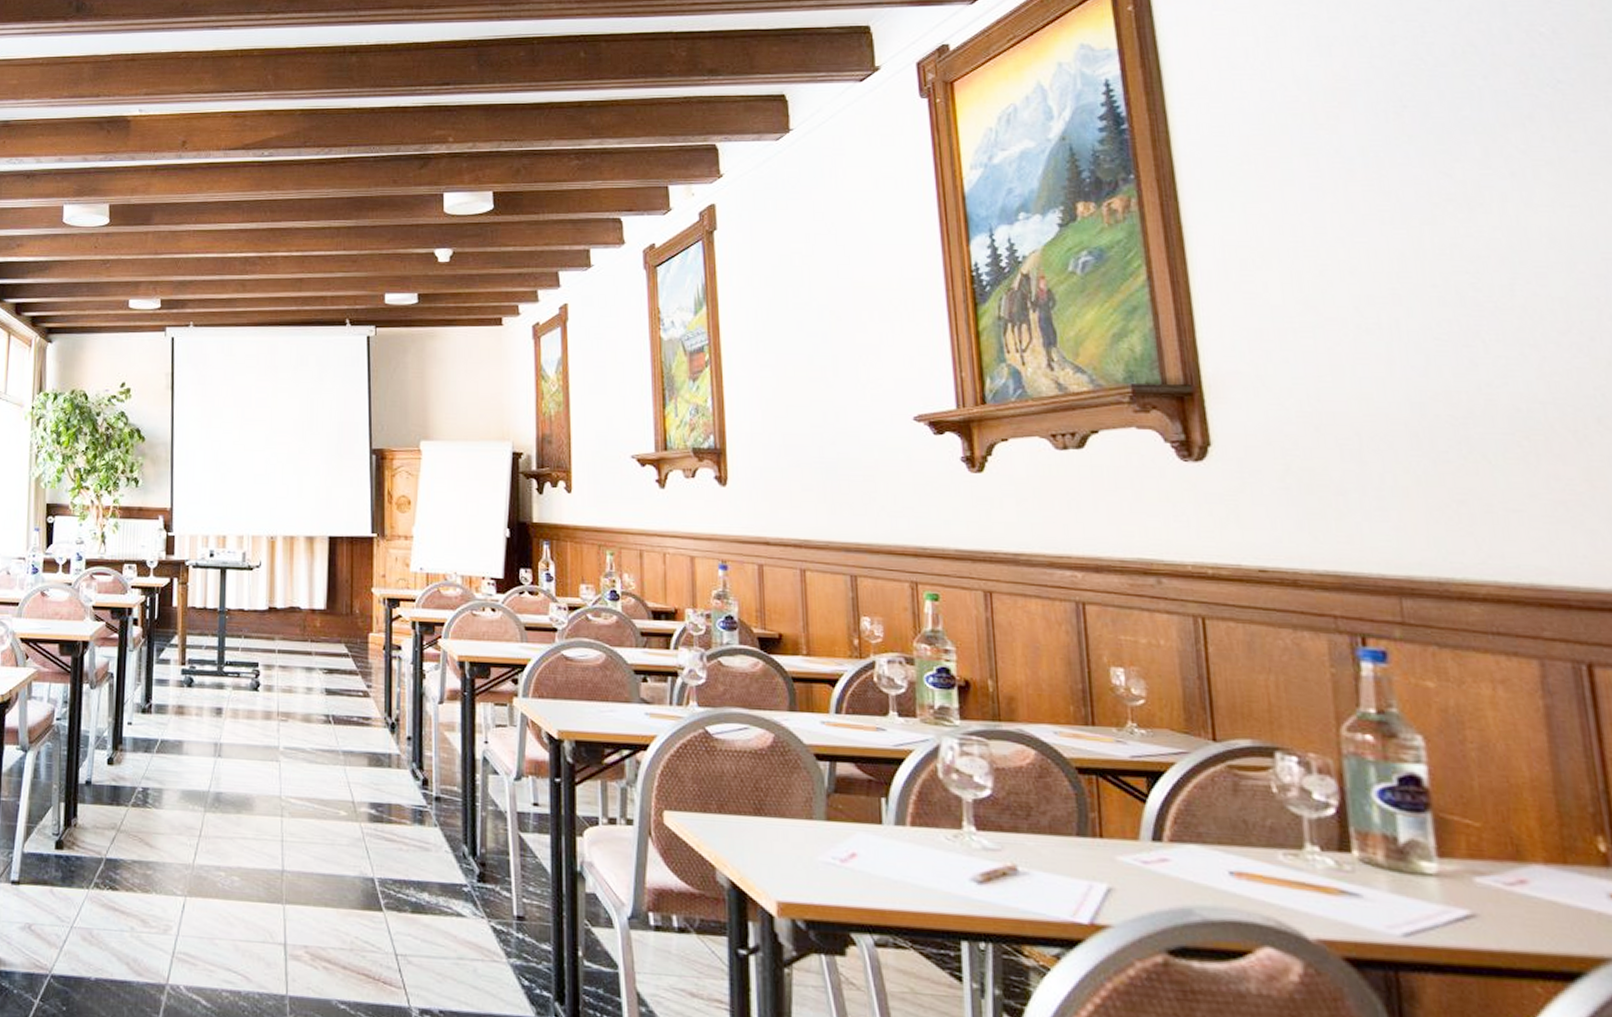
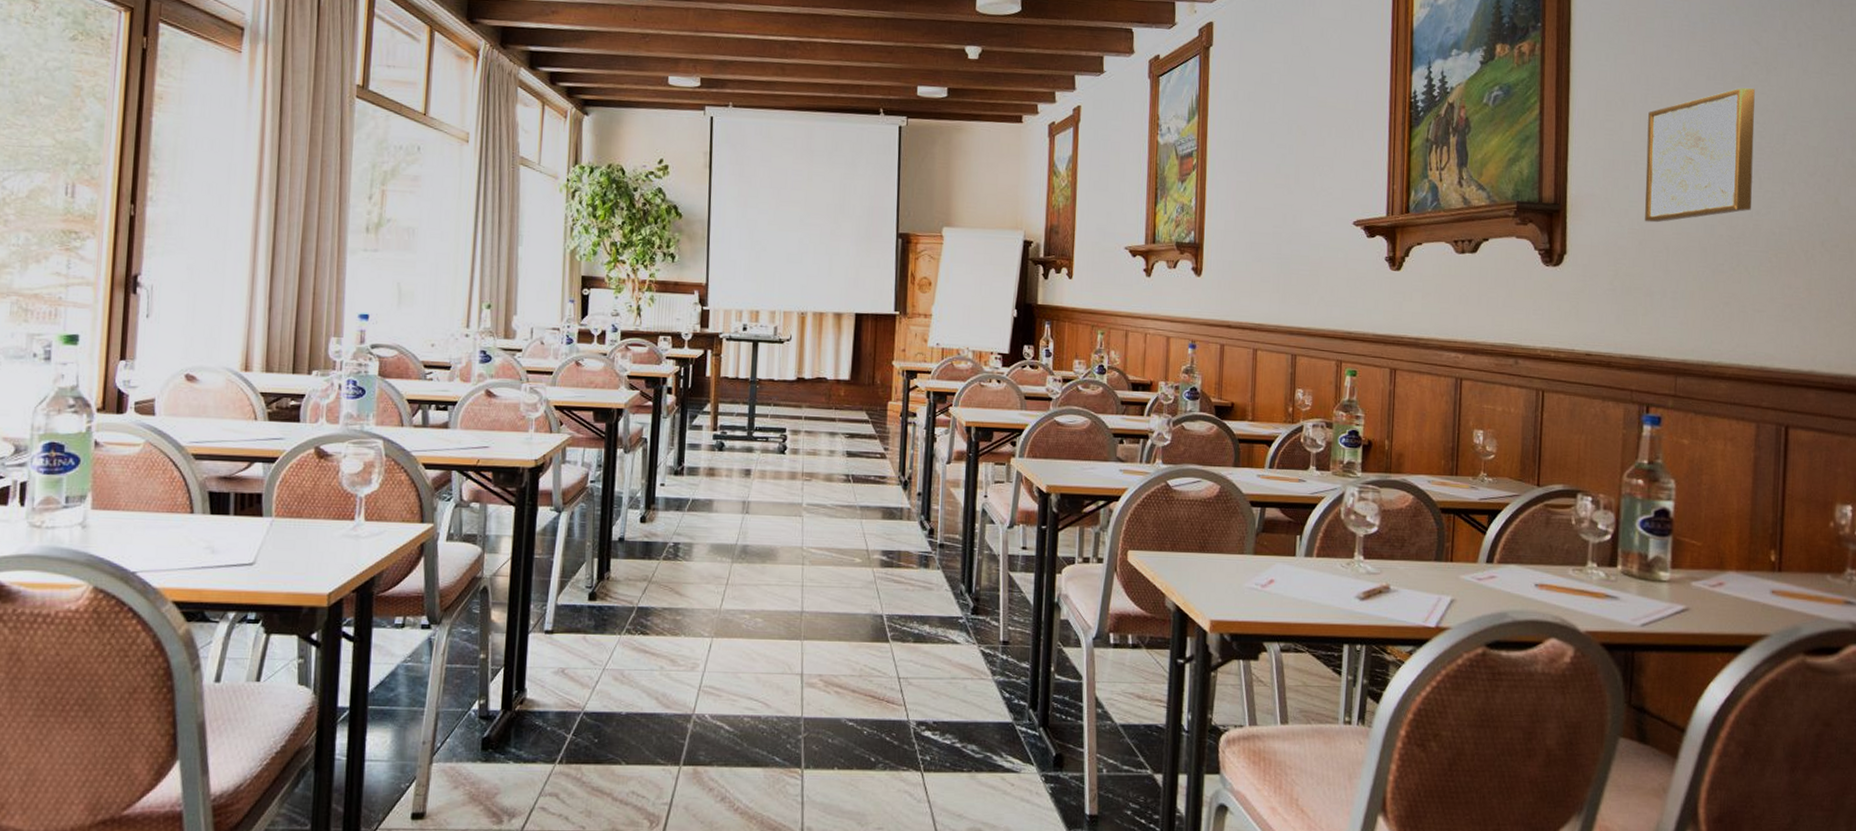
wall art: none [1302,230,1477,403] -> present [1645,88,1755,223]

